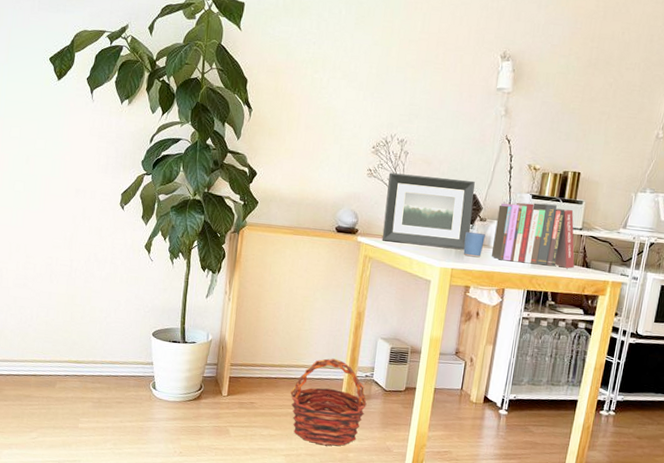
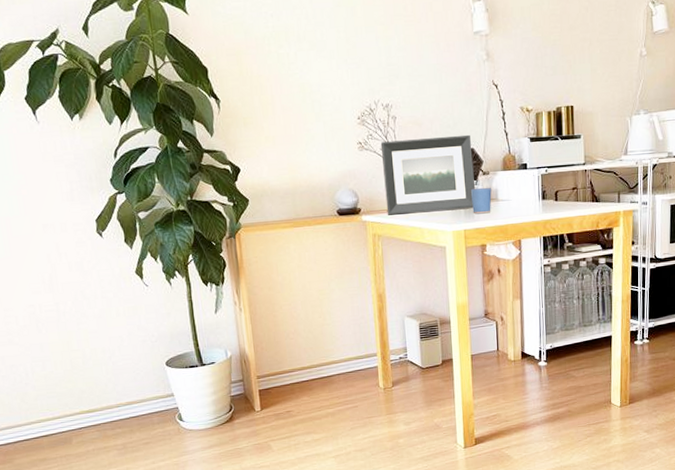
basket: present [290,358,367,446] -> none [326,347,407,438]
books: present [491,202,575,269] -> none [499,144,584,212]

